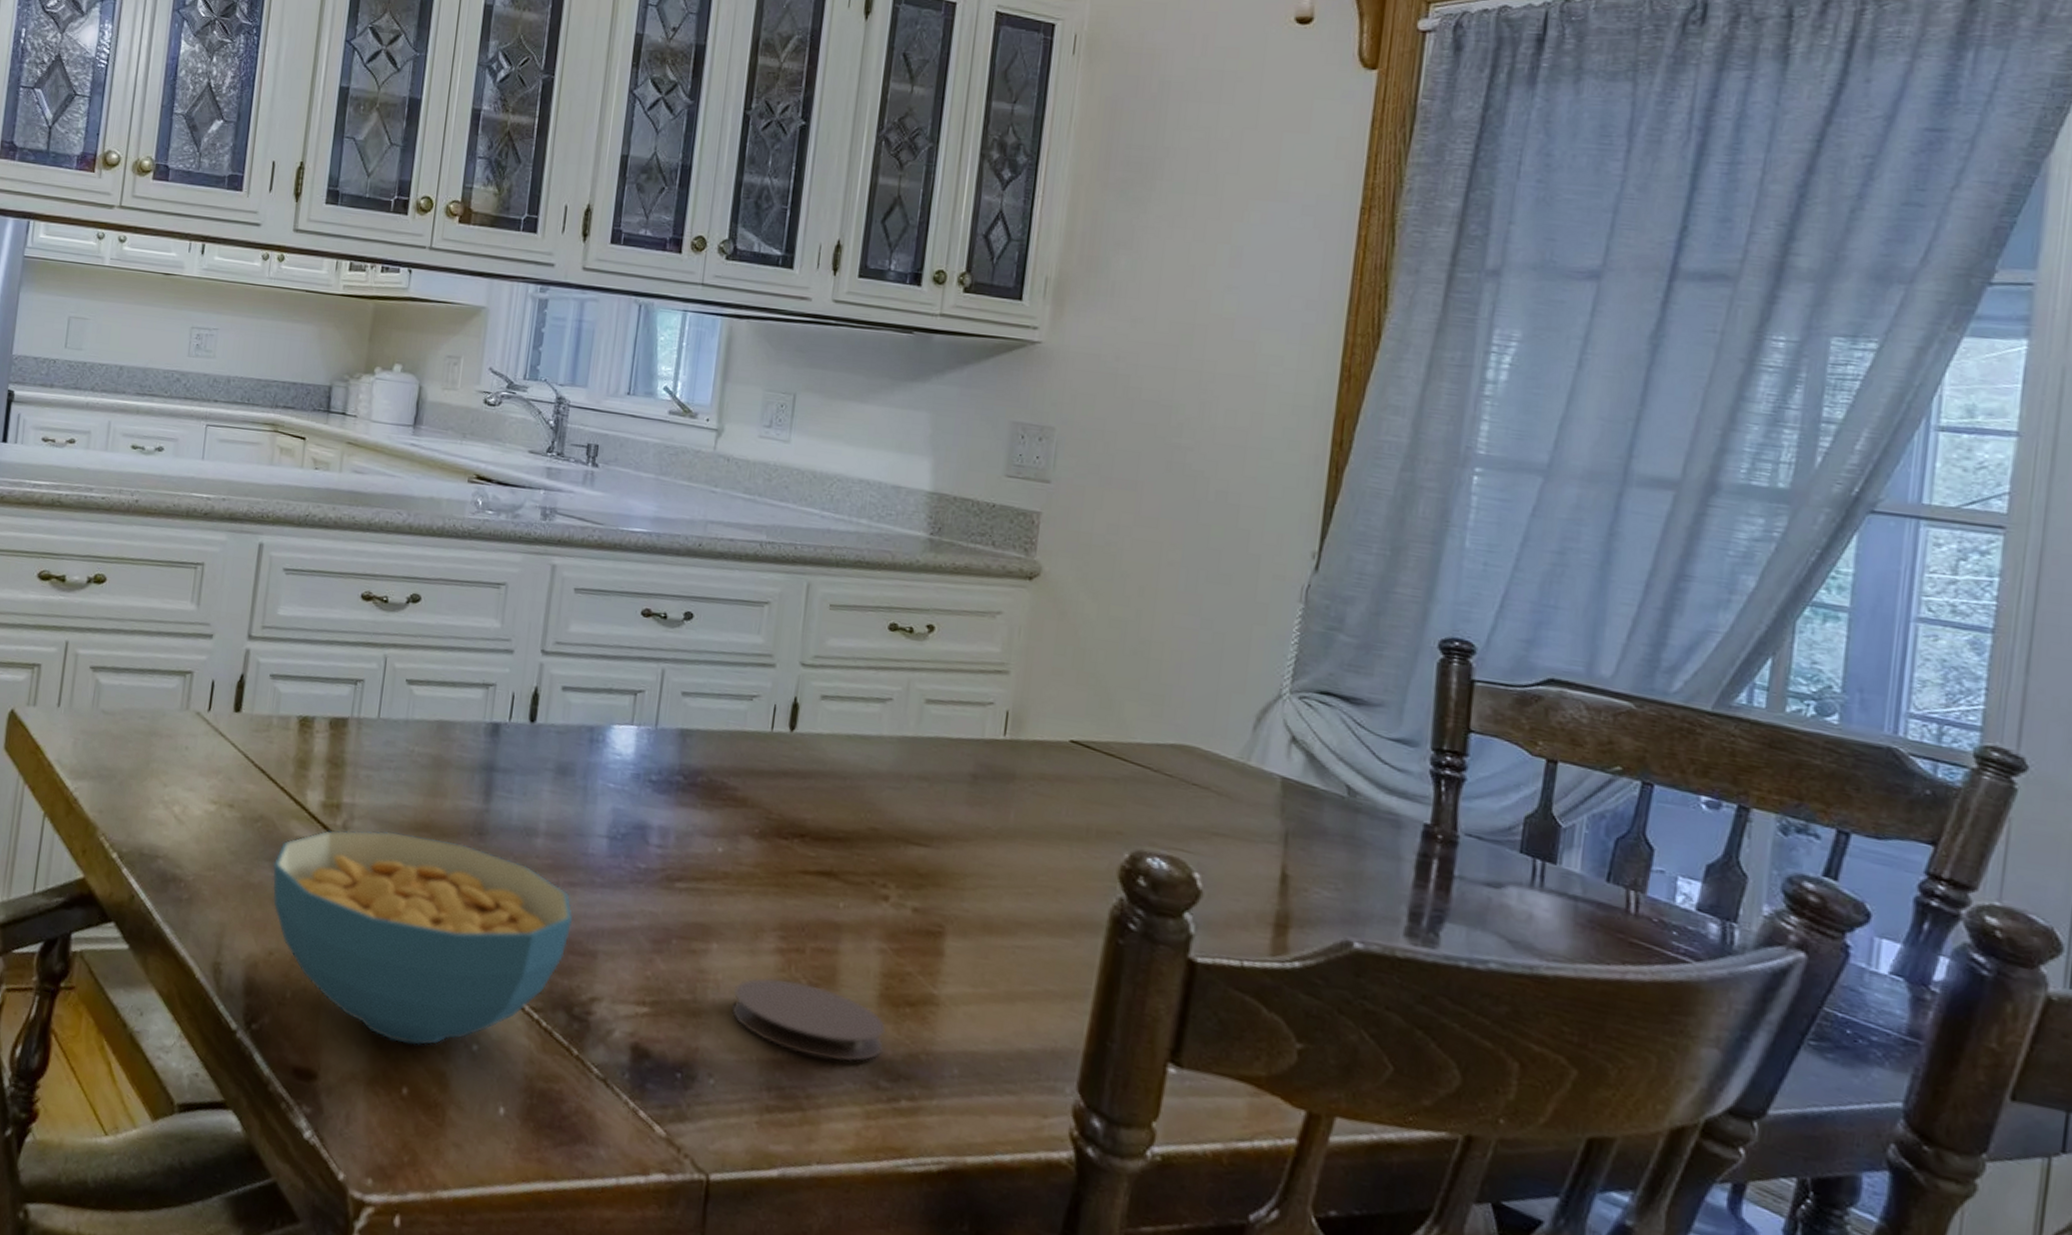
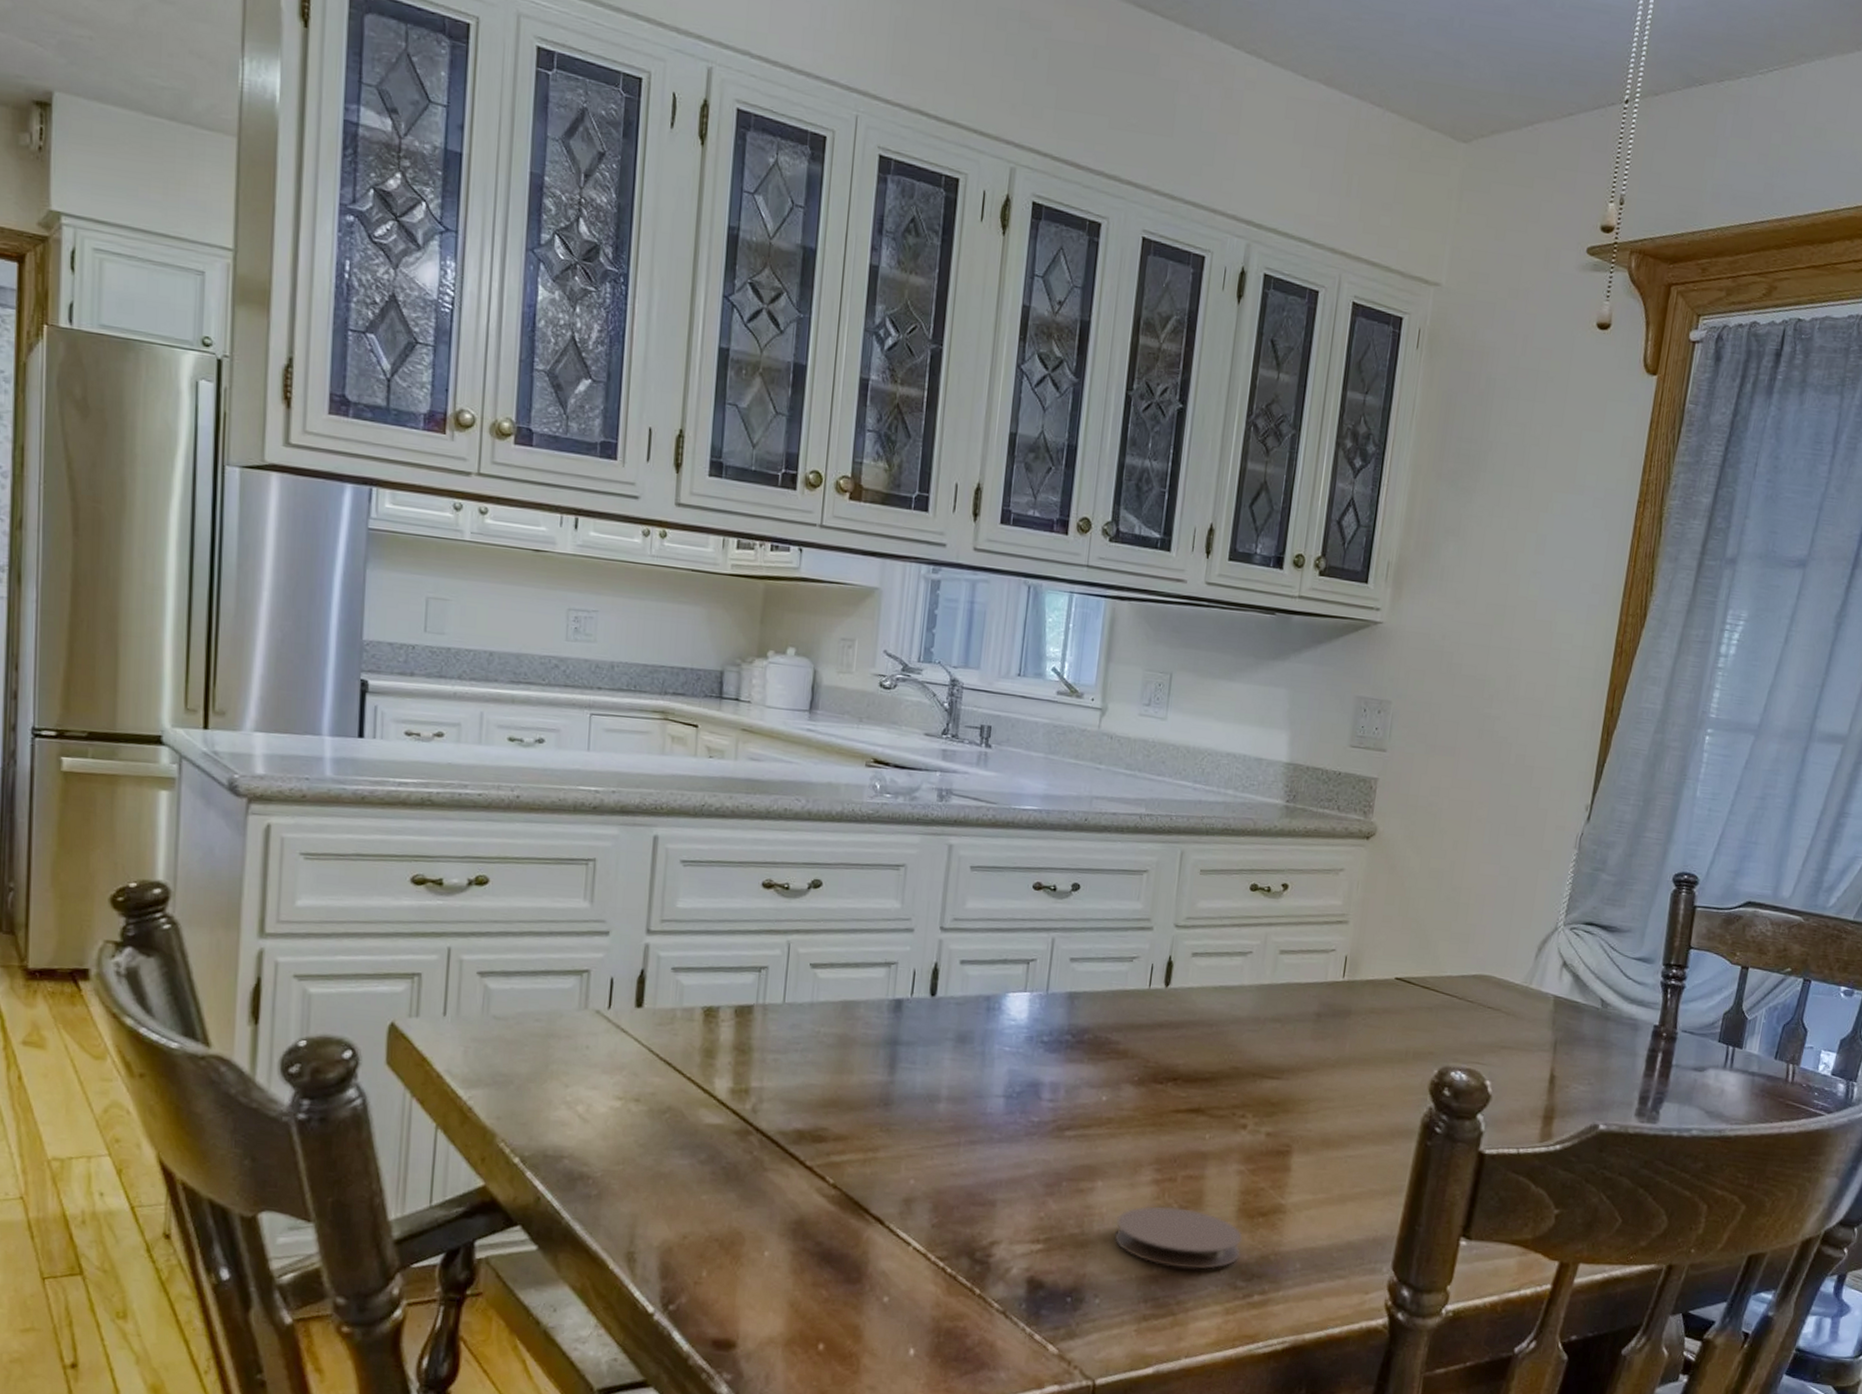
cereal bowl: present [272,830,574,1046] -> none [683,1110,974,1304]

